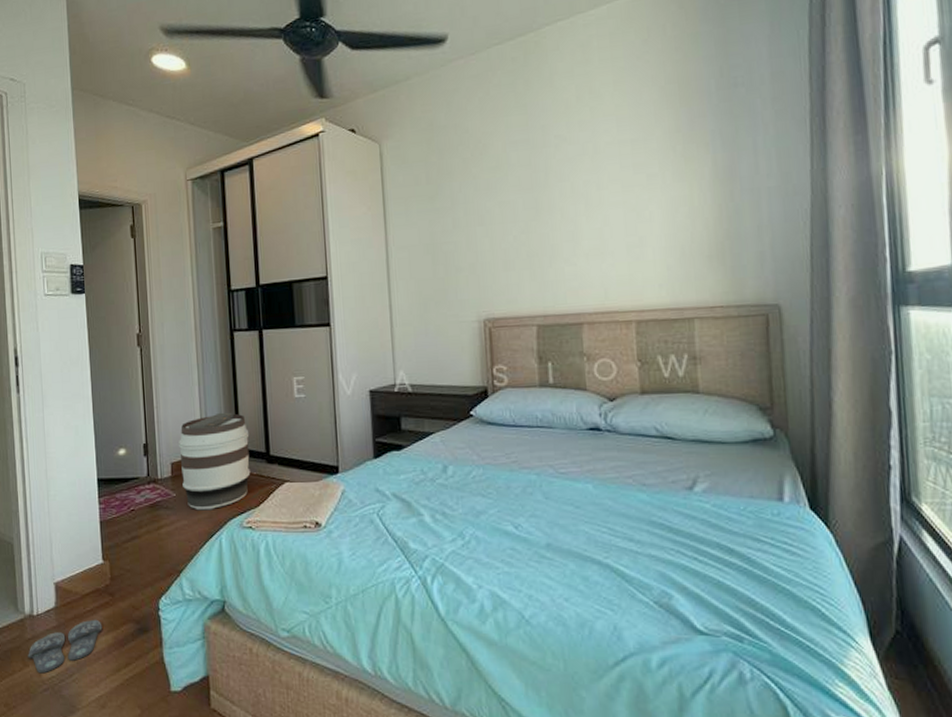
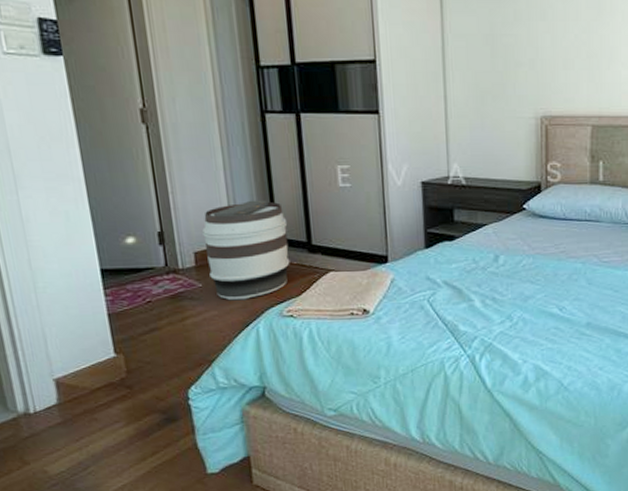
slippers: present [28,619,103,674] -> none [27,412,121,470]

